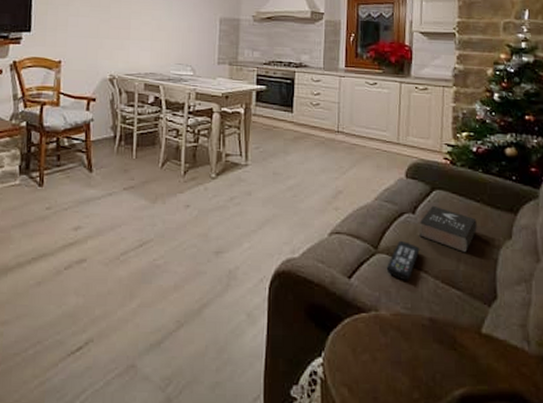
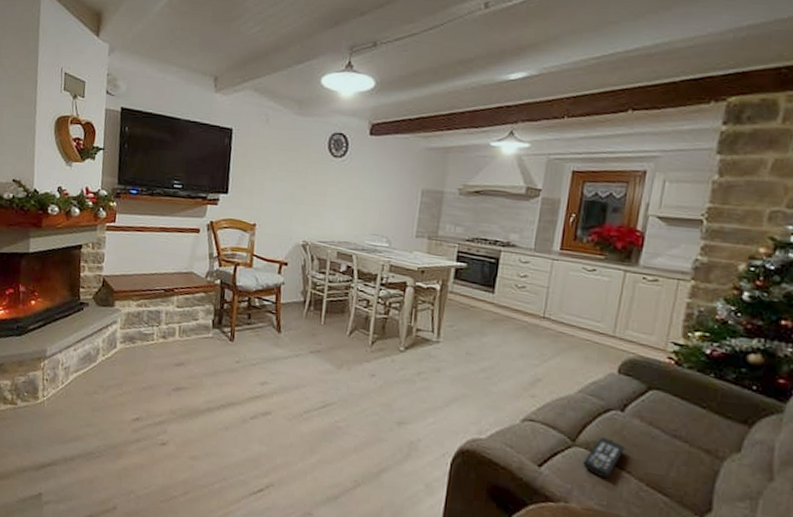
book: present [419,205,477,253] -> none [626,405,699,460]

